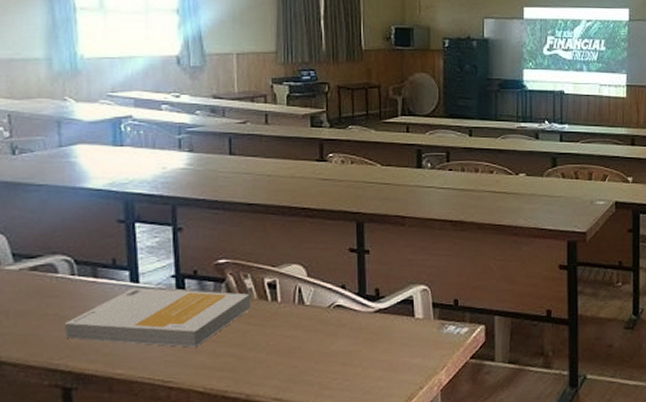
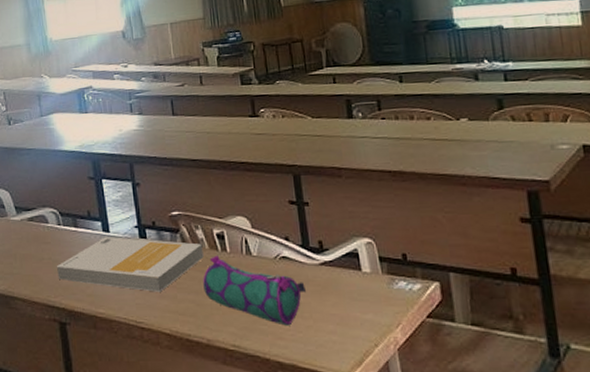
pencil case: none [247,306,357,375] -> present [203,255,306,326]

